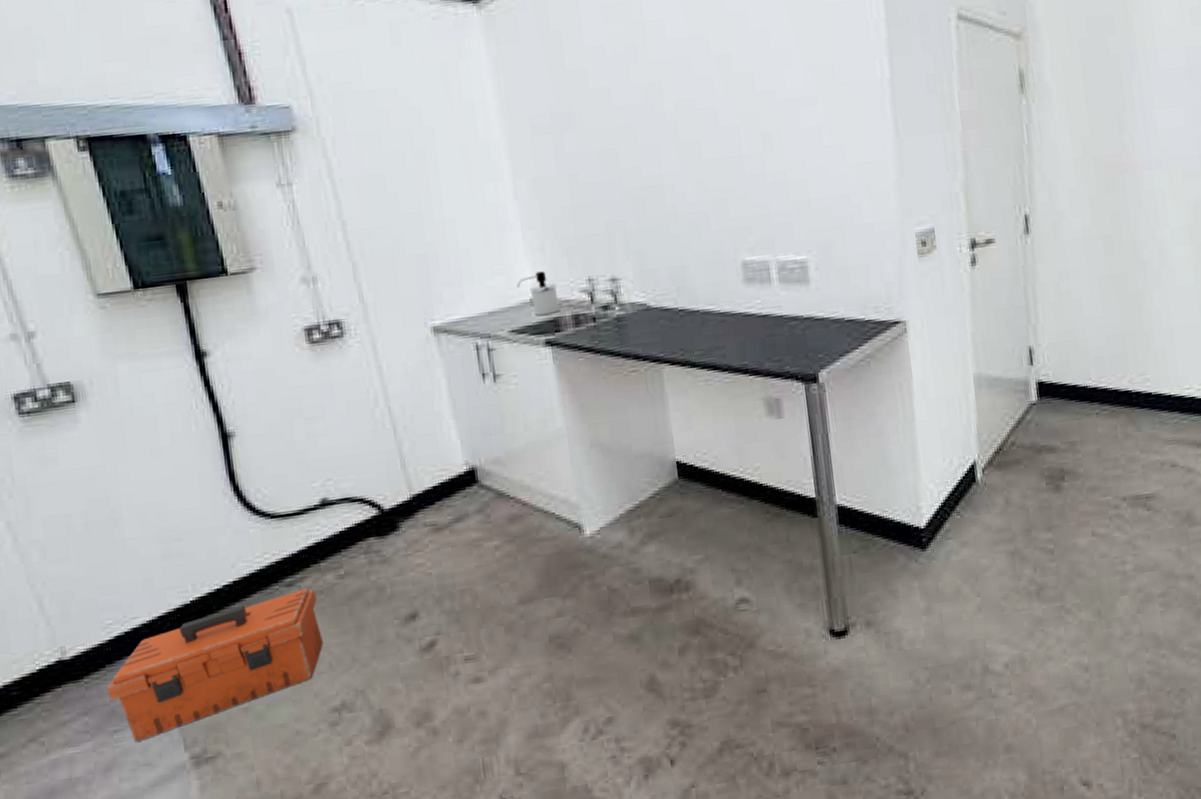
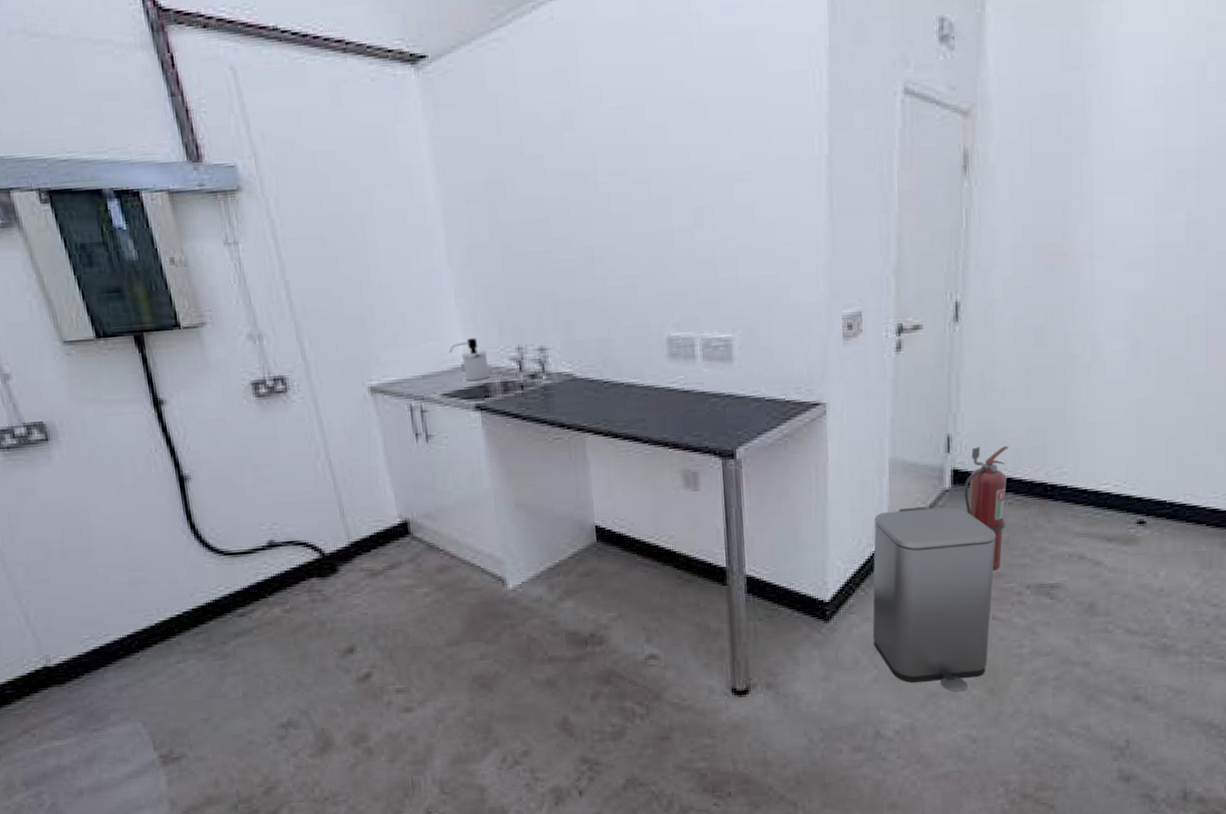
toolbox: present [107,588,323,742] -> none [86,619,272,740]
pedal bin: none [964,420,1092,617] -> present [872,506,996,692]
fire extinguisher: none [1050,355,1095,484] -> present [964,446,1008,571]

